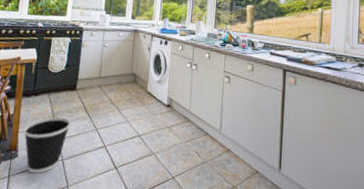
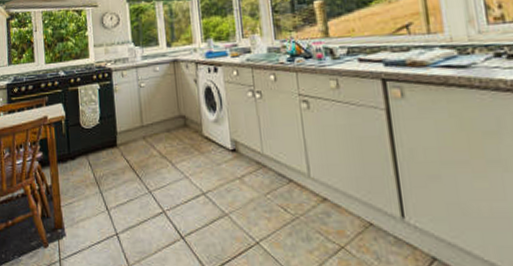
wastebasket: present [24,117,71,173] -> none [66,182,118,253]

